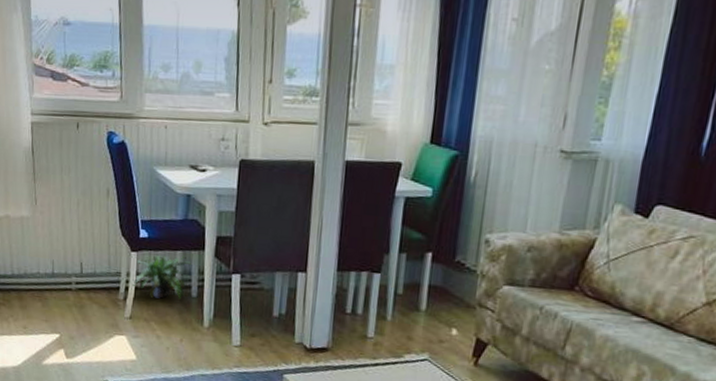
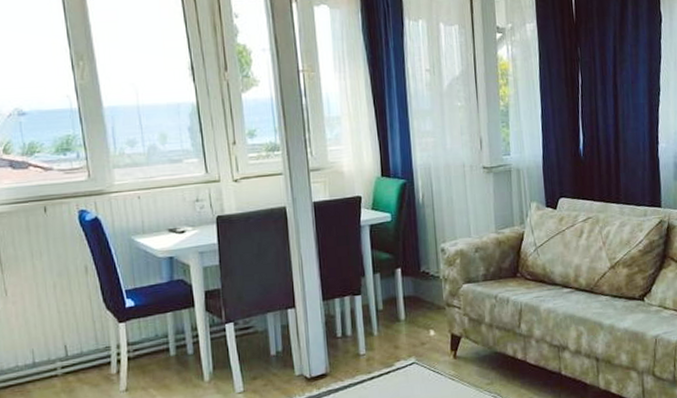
potted plant: present [132,255,191,300] -> none [124,316,183,364]

